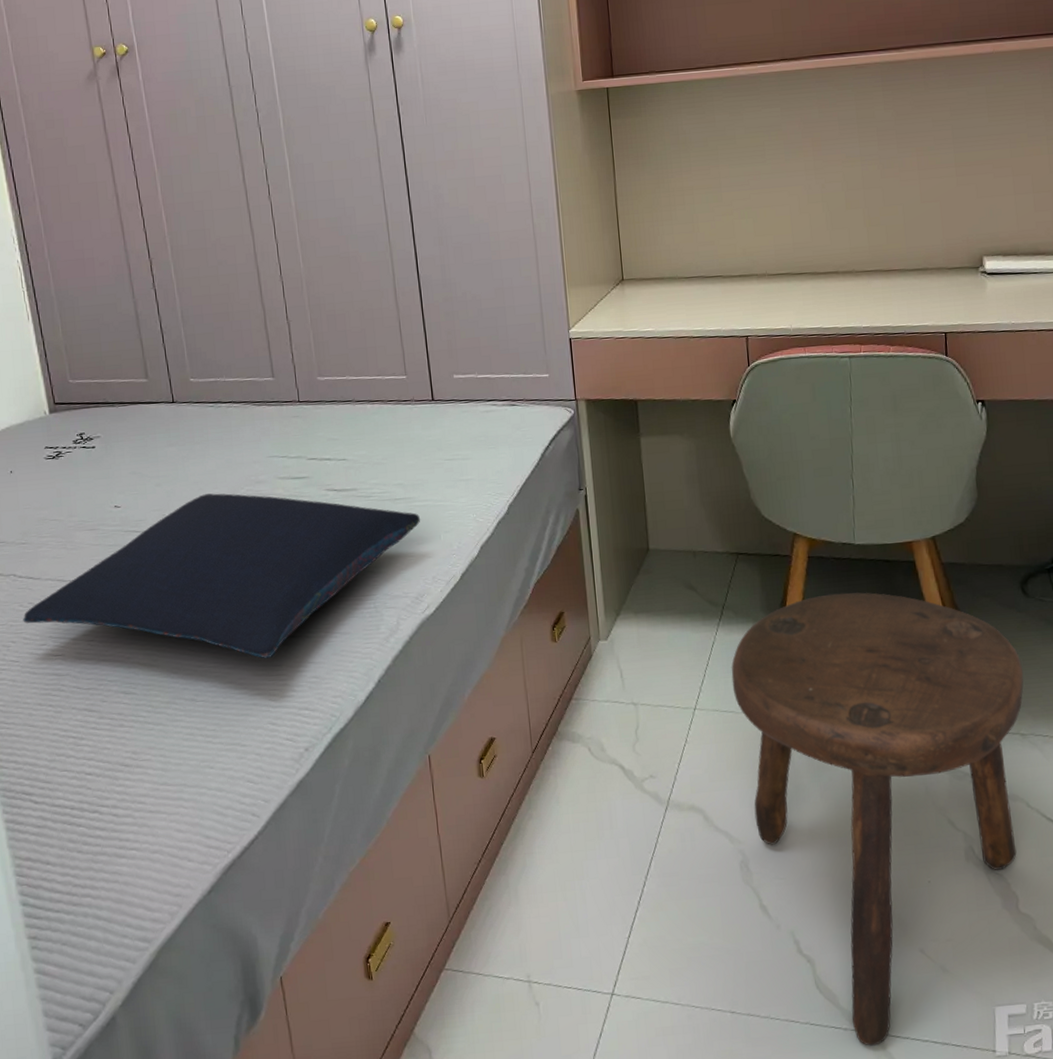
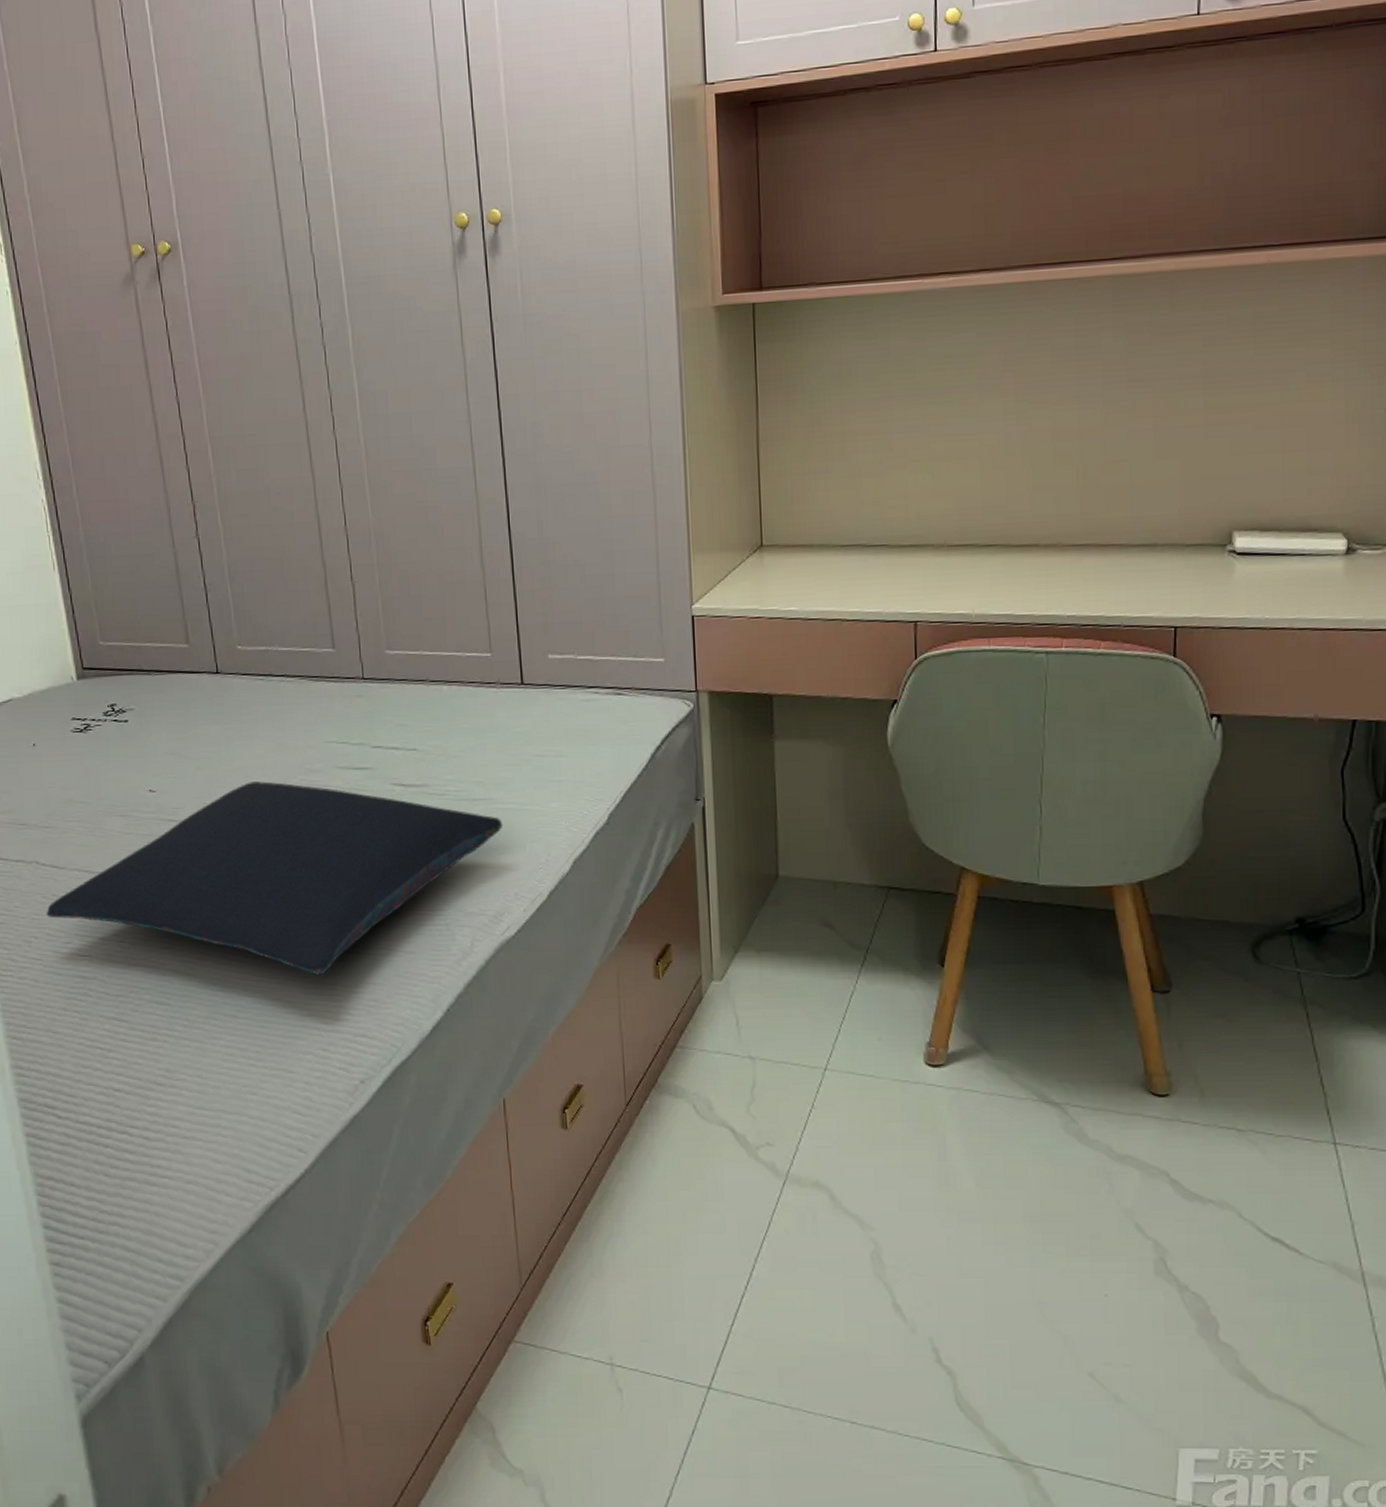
stool: present [731,592,1024,1046] -> none [872,943,1247,1478]

